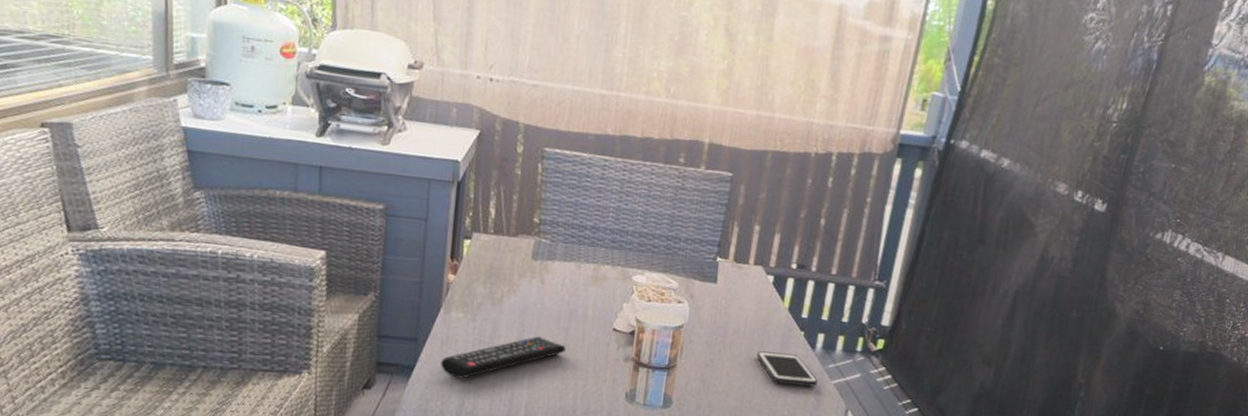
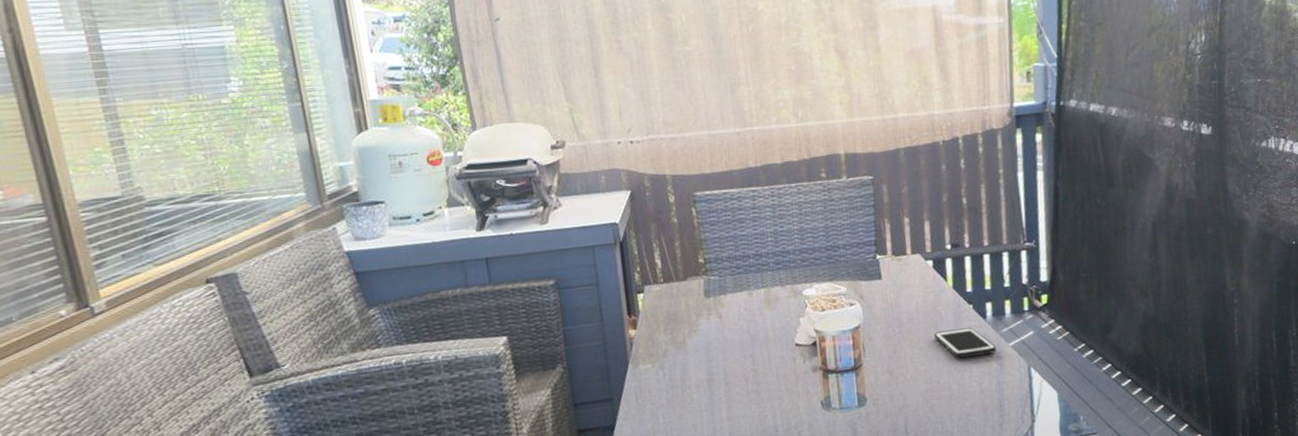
remote control: present [441,336,567,379] -> none [639,368,756,427]

